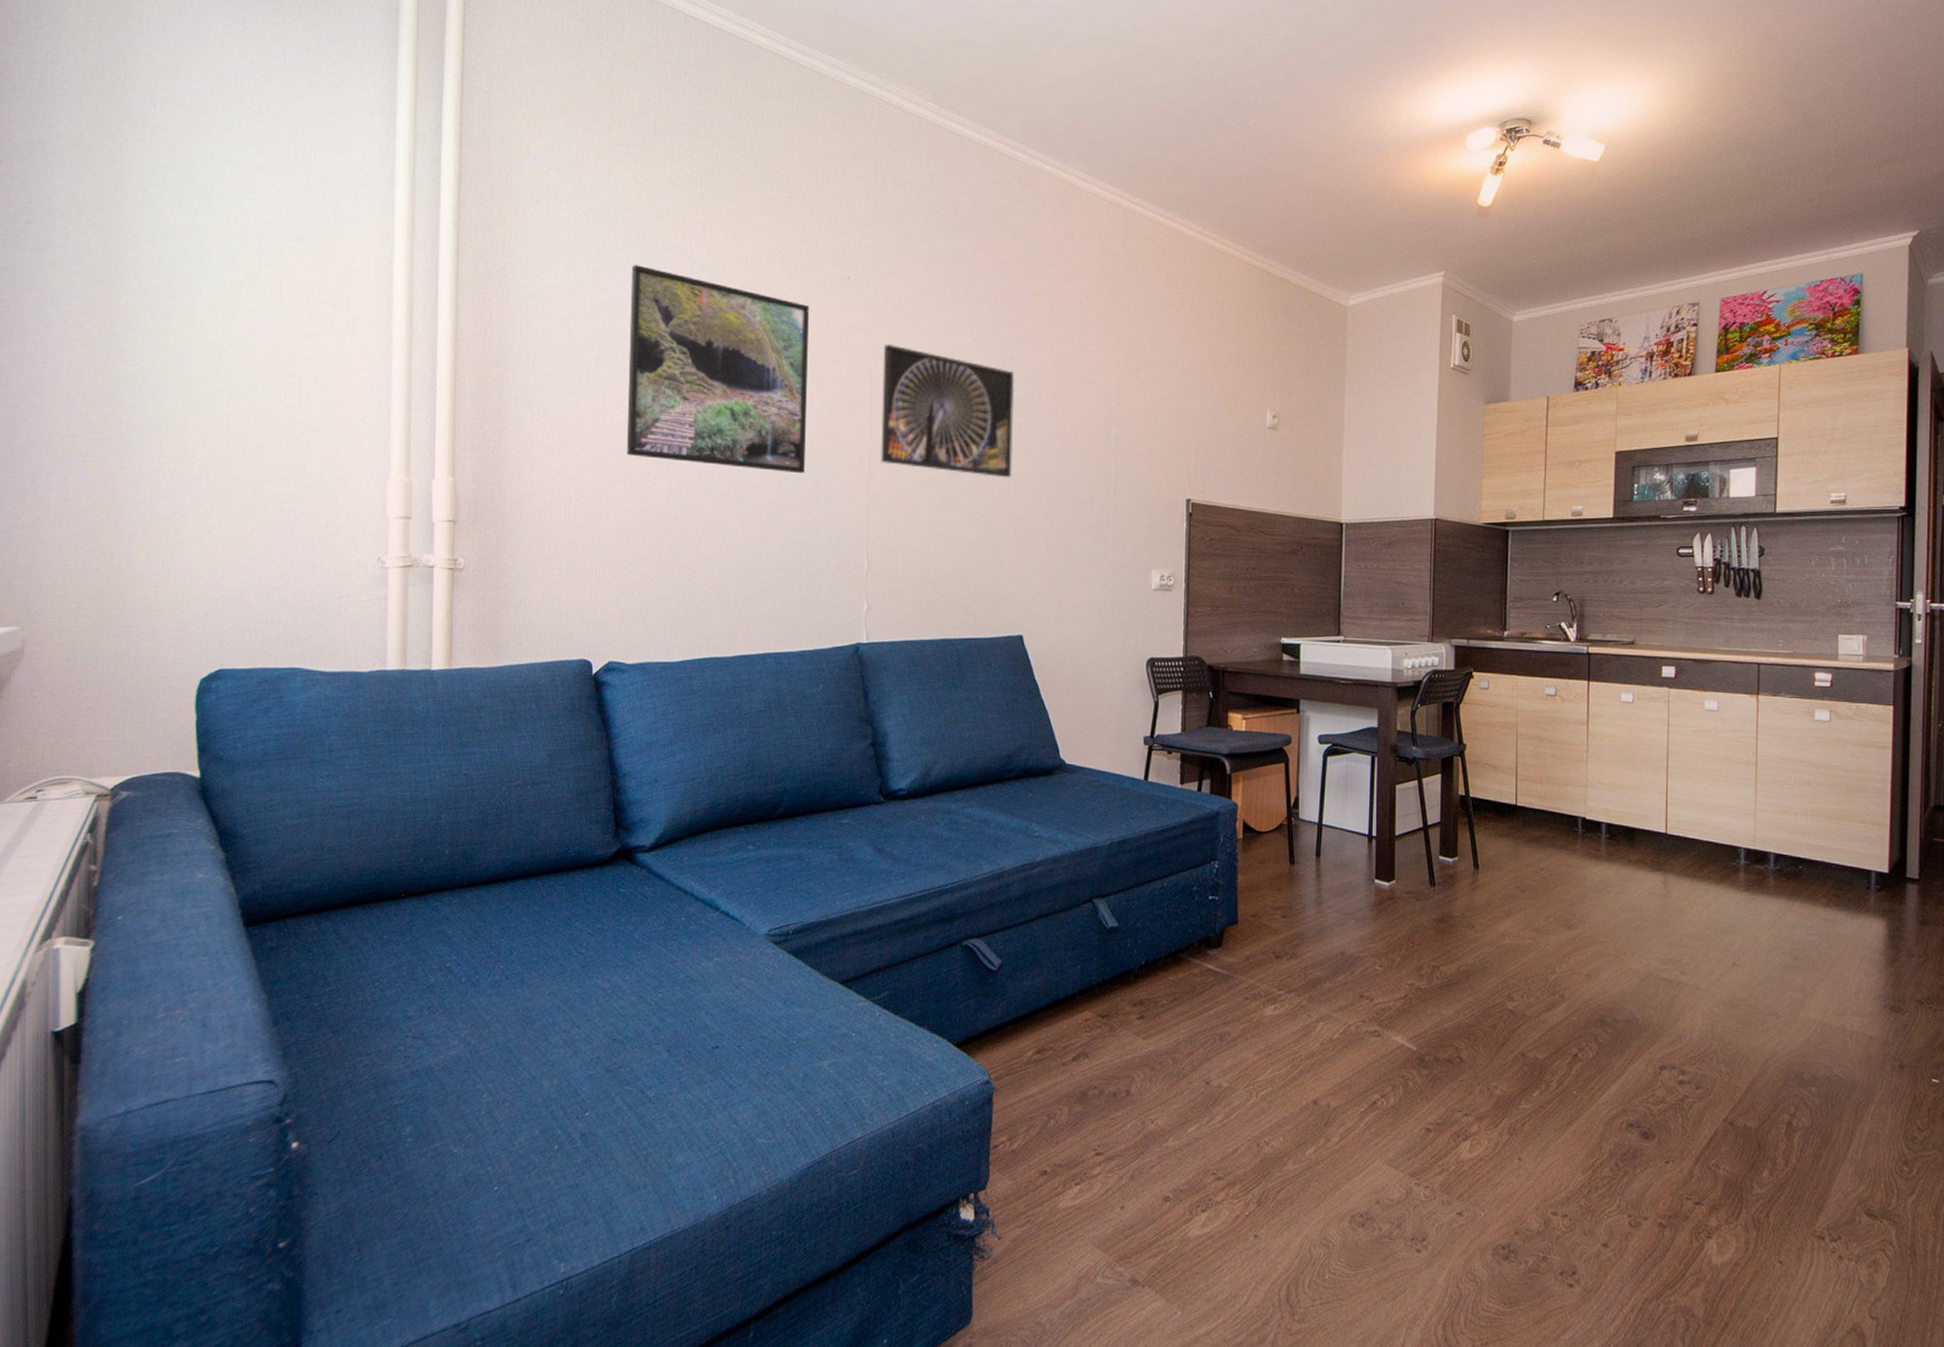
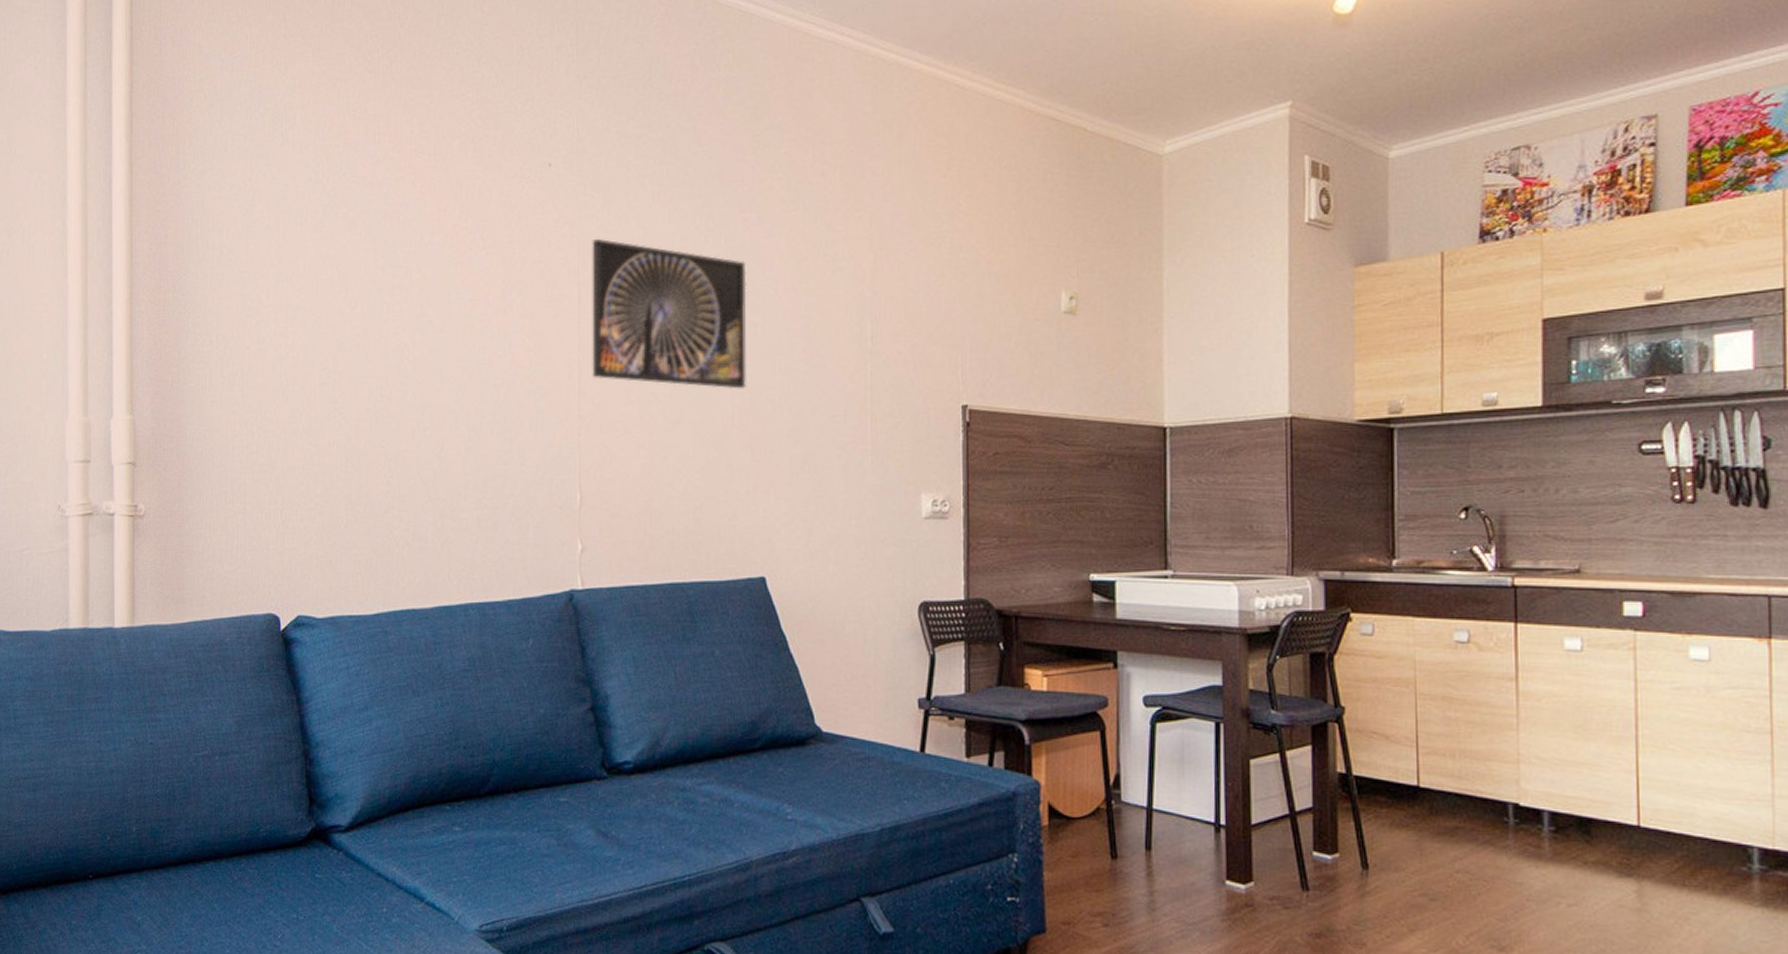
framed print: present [627,265,809,474] -> none [310,168,506,395]

